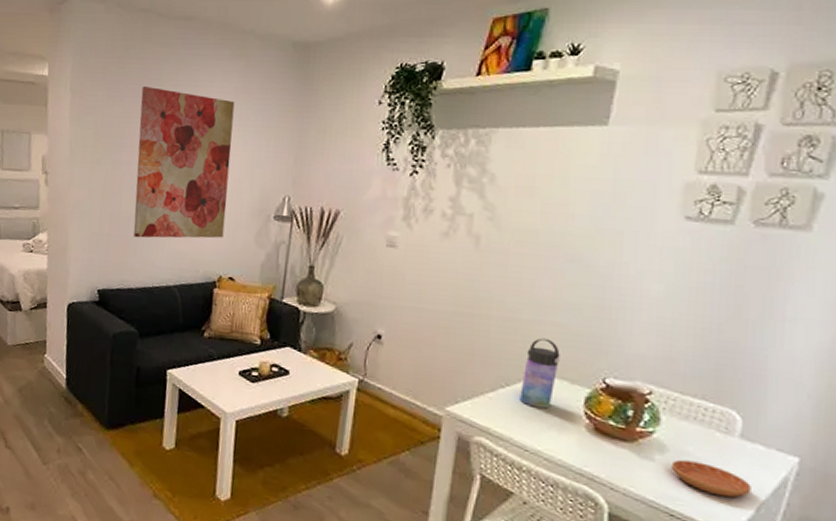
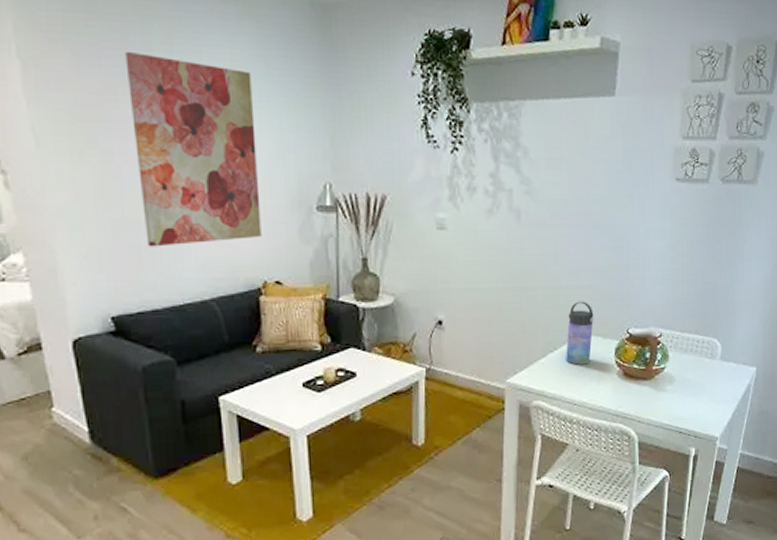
saucer: present [671,459,751,498] -> none [678,385,729,409]

